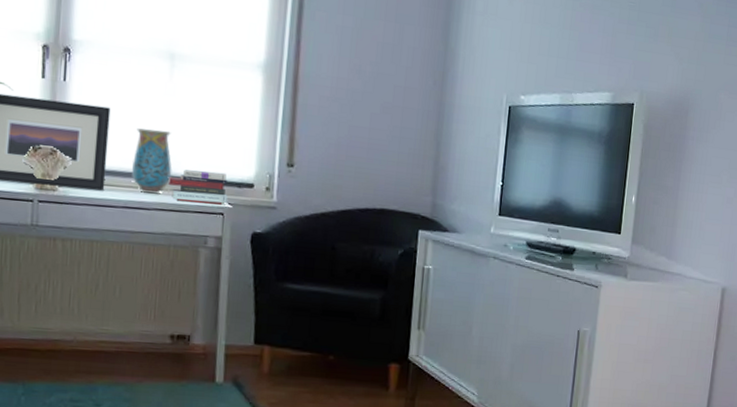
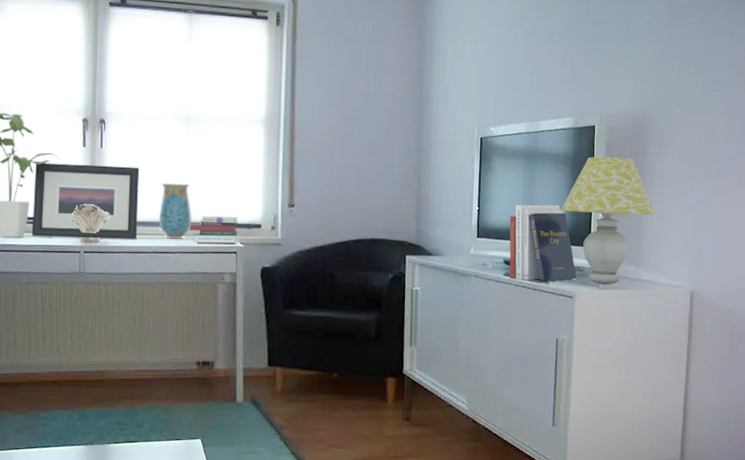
books: none [531,183,604,269] -> present [509,204,577,283]
table lamp: none [591,137,692,276] -> present [560,157,656,285]

